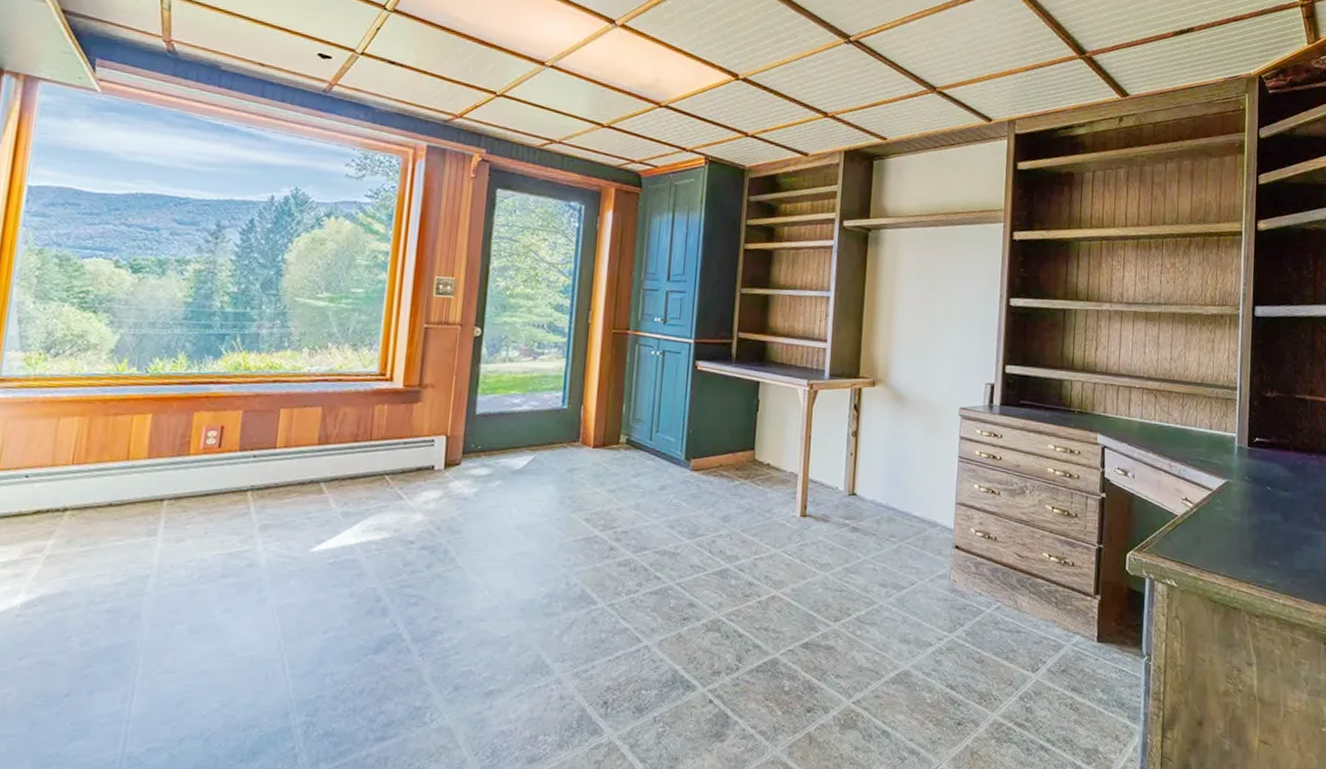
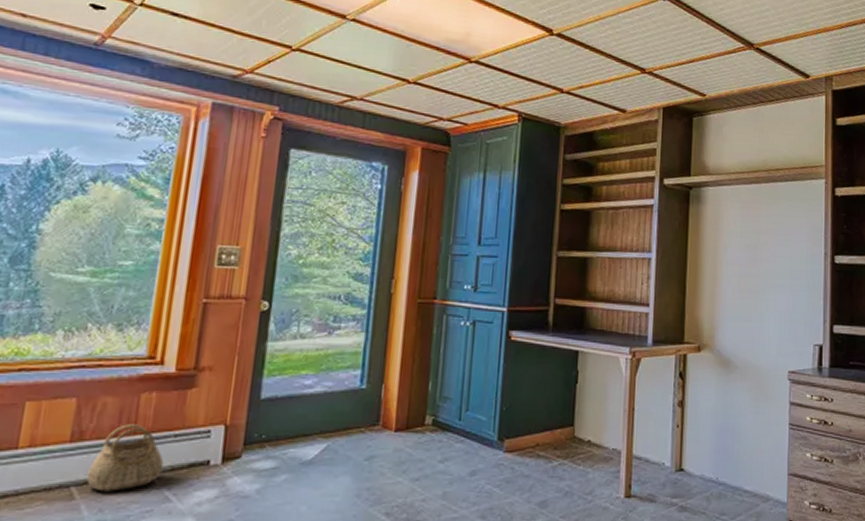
basket: none [333,431,396,489] -> present [86,424,164,492]

